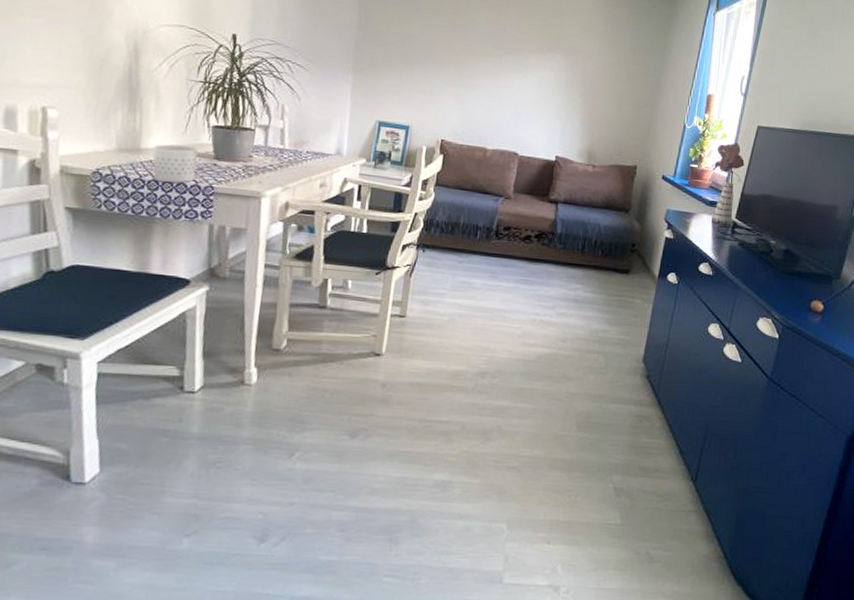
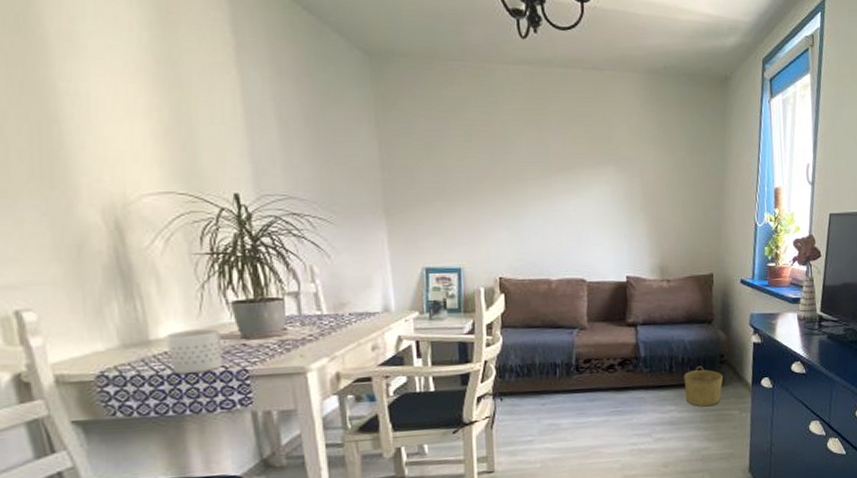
basket: none [593,251,631,291] -> present [684,366,723,407]

